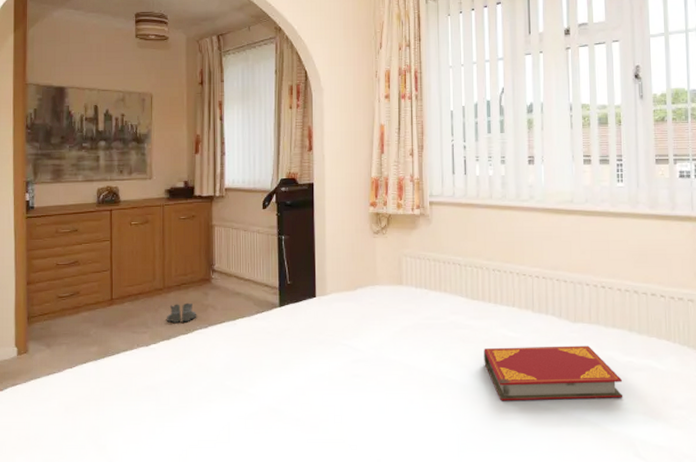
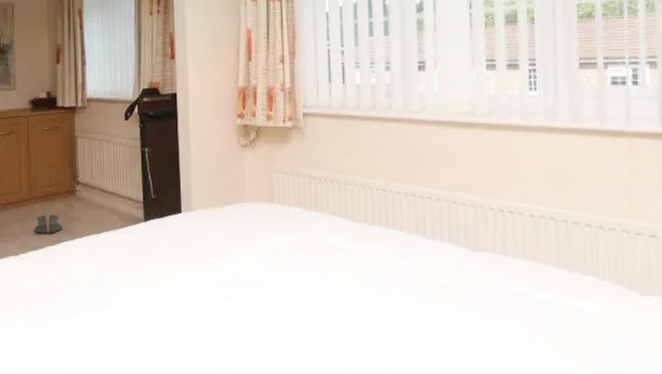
hardback book: present [484,345,623,401] -> none [367,274,537,340]

